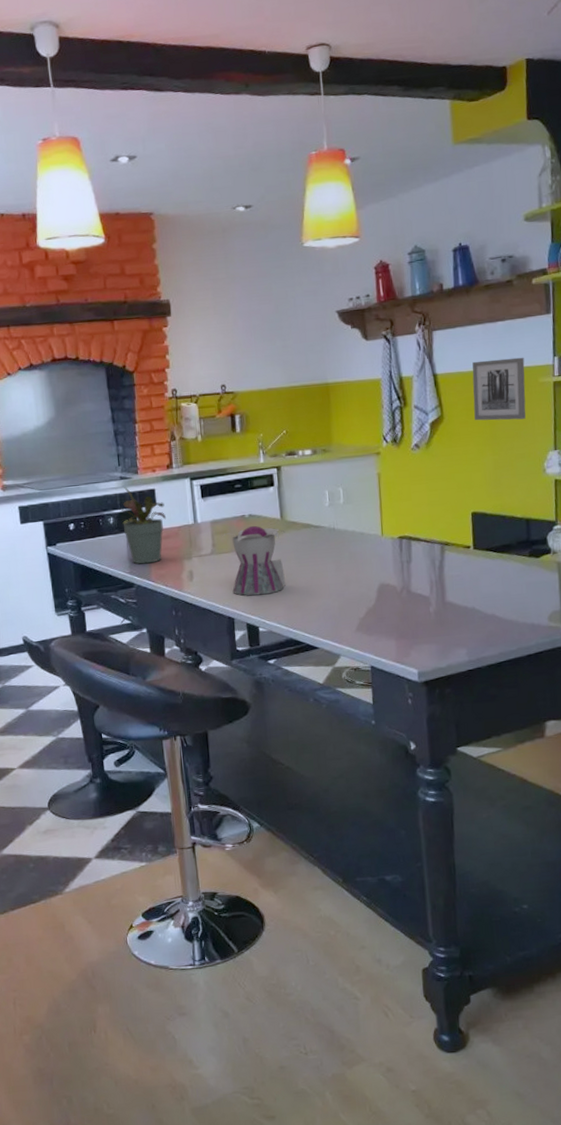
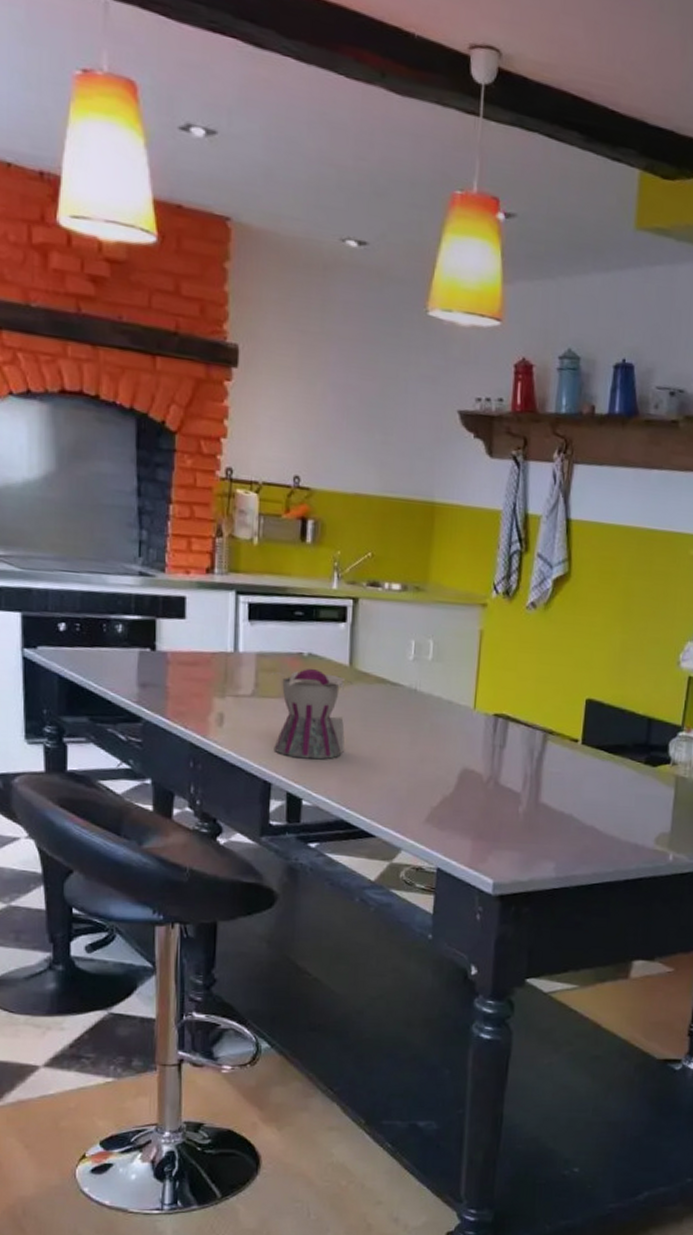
potted plant: present [117,486,167,564] -> none [129,586,197,695]
wall art: present [472,357,526,421] -> none [608,512,677,596]

